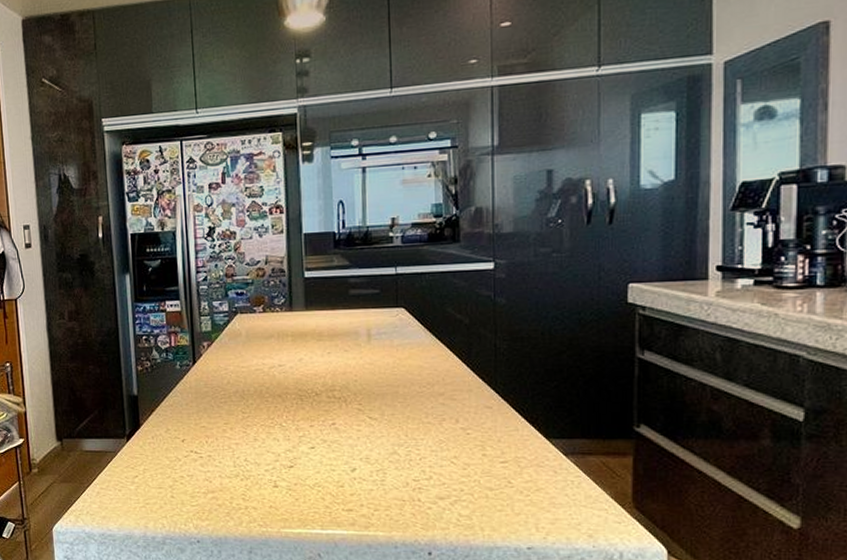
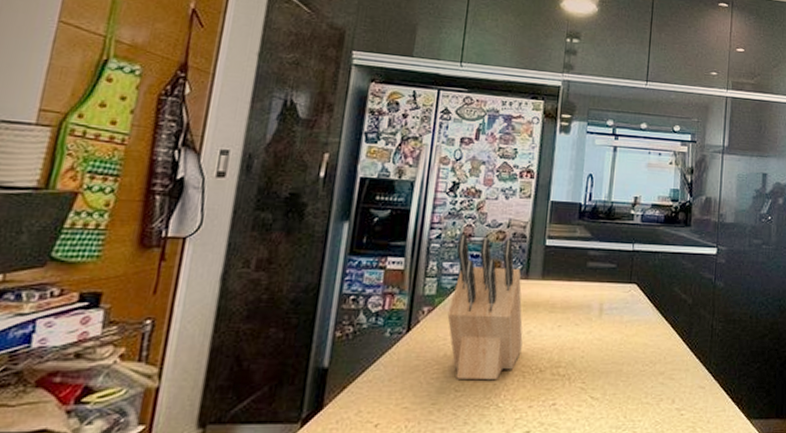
knife block: none [222,274,296,404] -> present [447,234,523,381]

